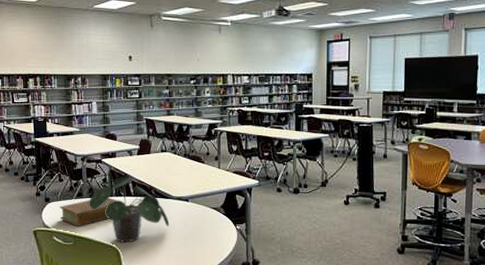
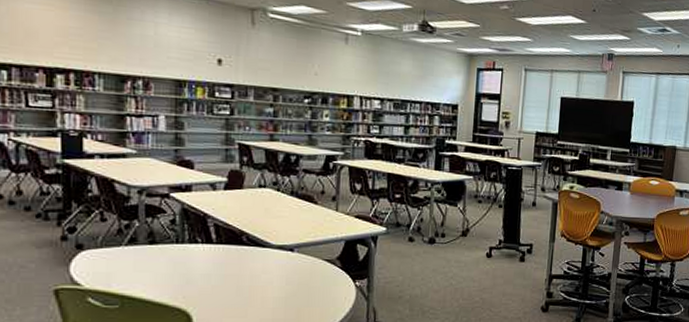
book: present [59,197,117,227] -> none [99,244,190,284]
potted plant: present [88,176,170,243] -> none [145,216,266,304]

